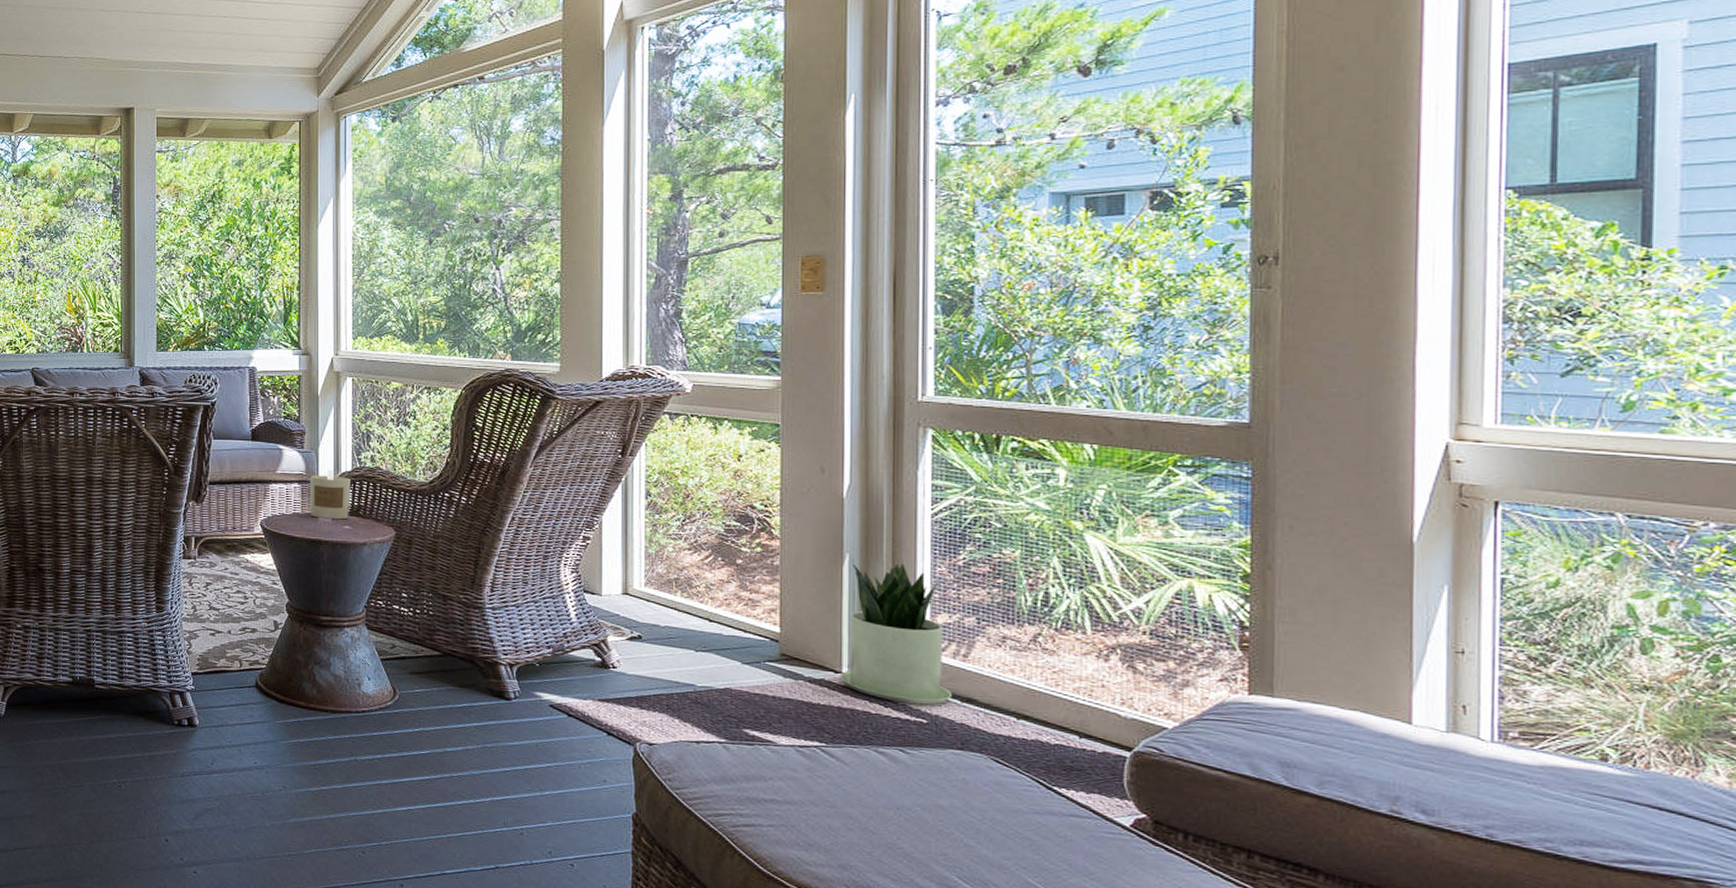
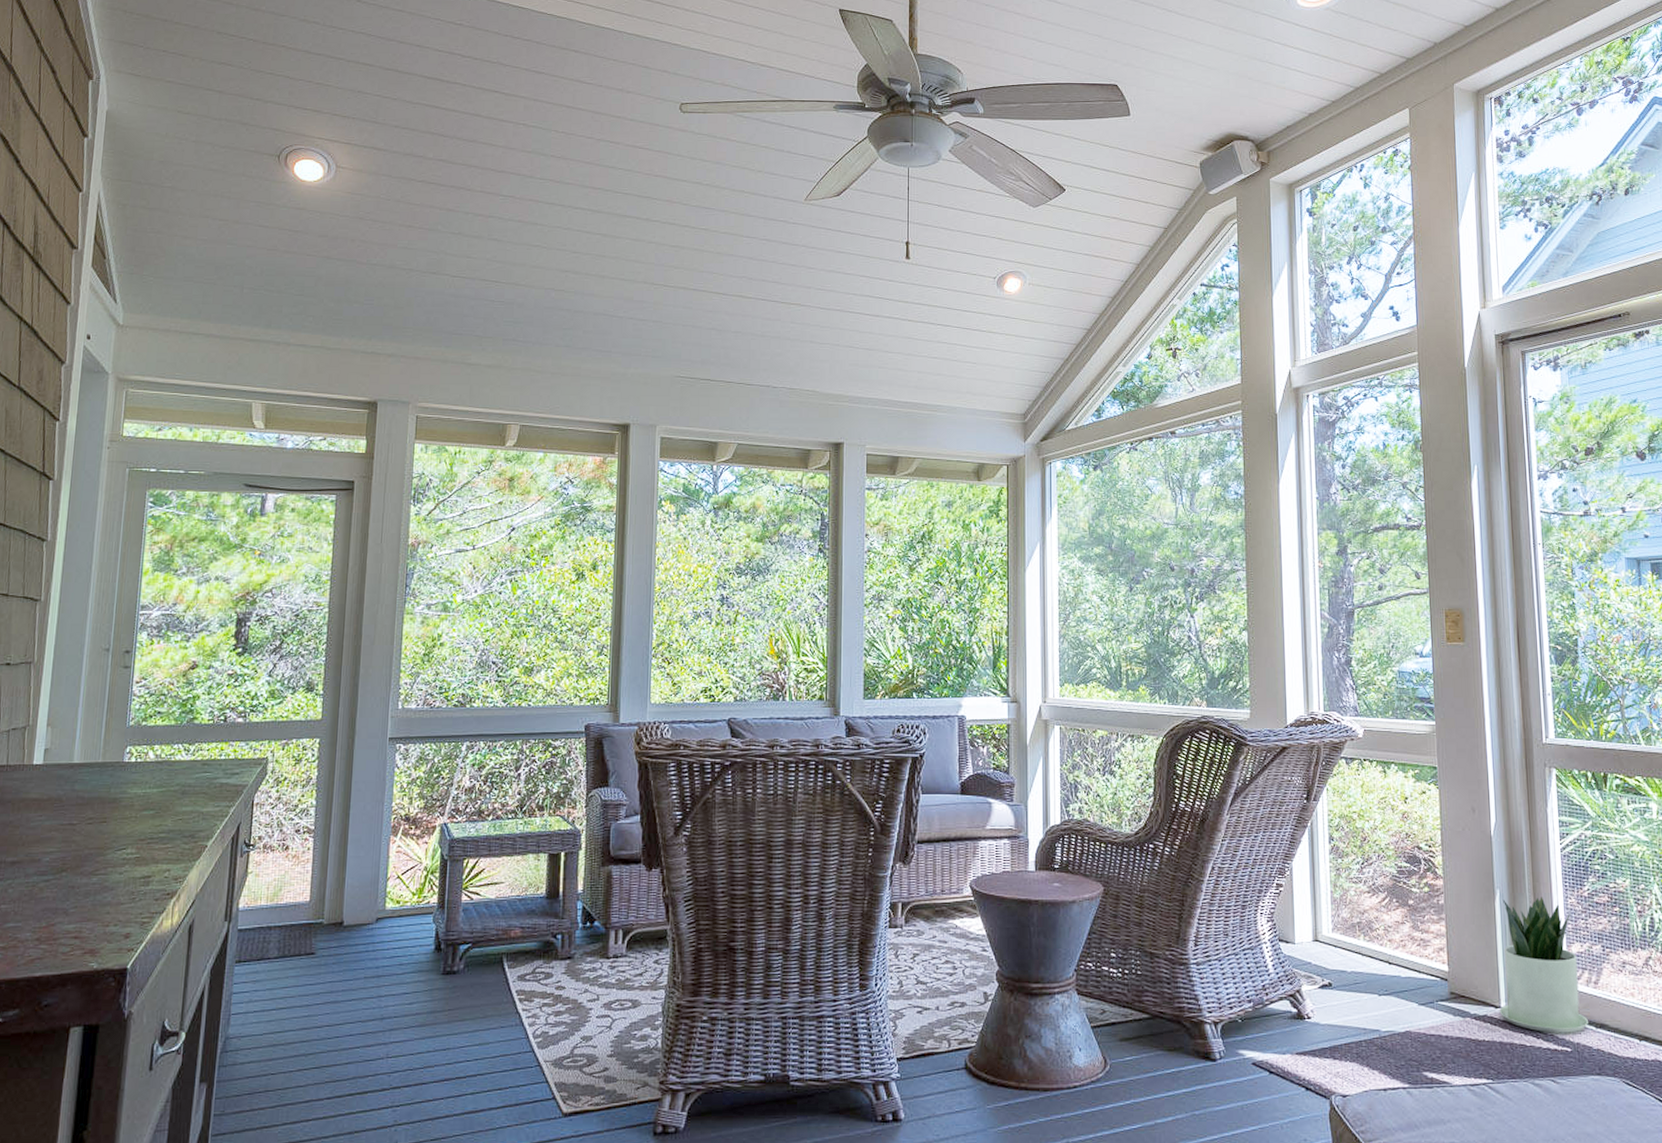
candle: present [310,469,351,520] -> none [1020,823,1060,877]

